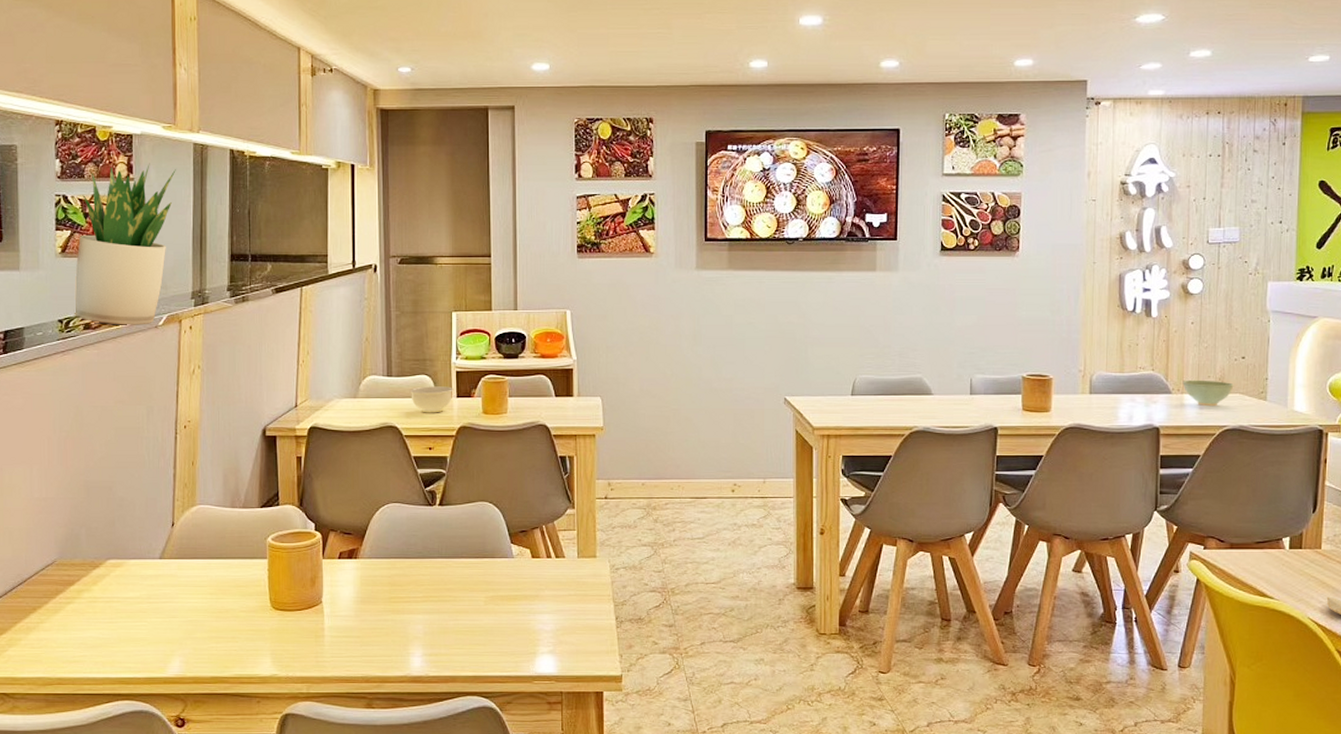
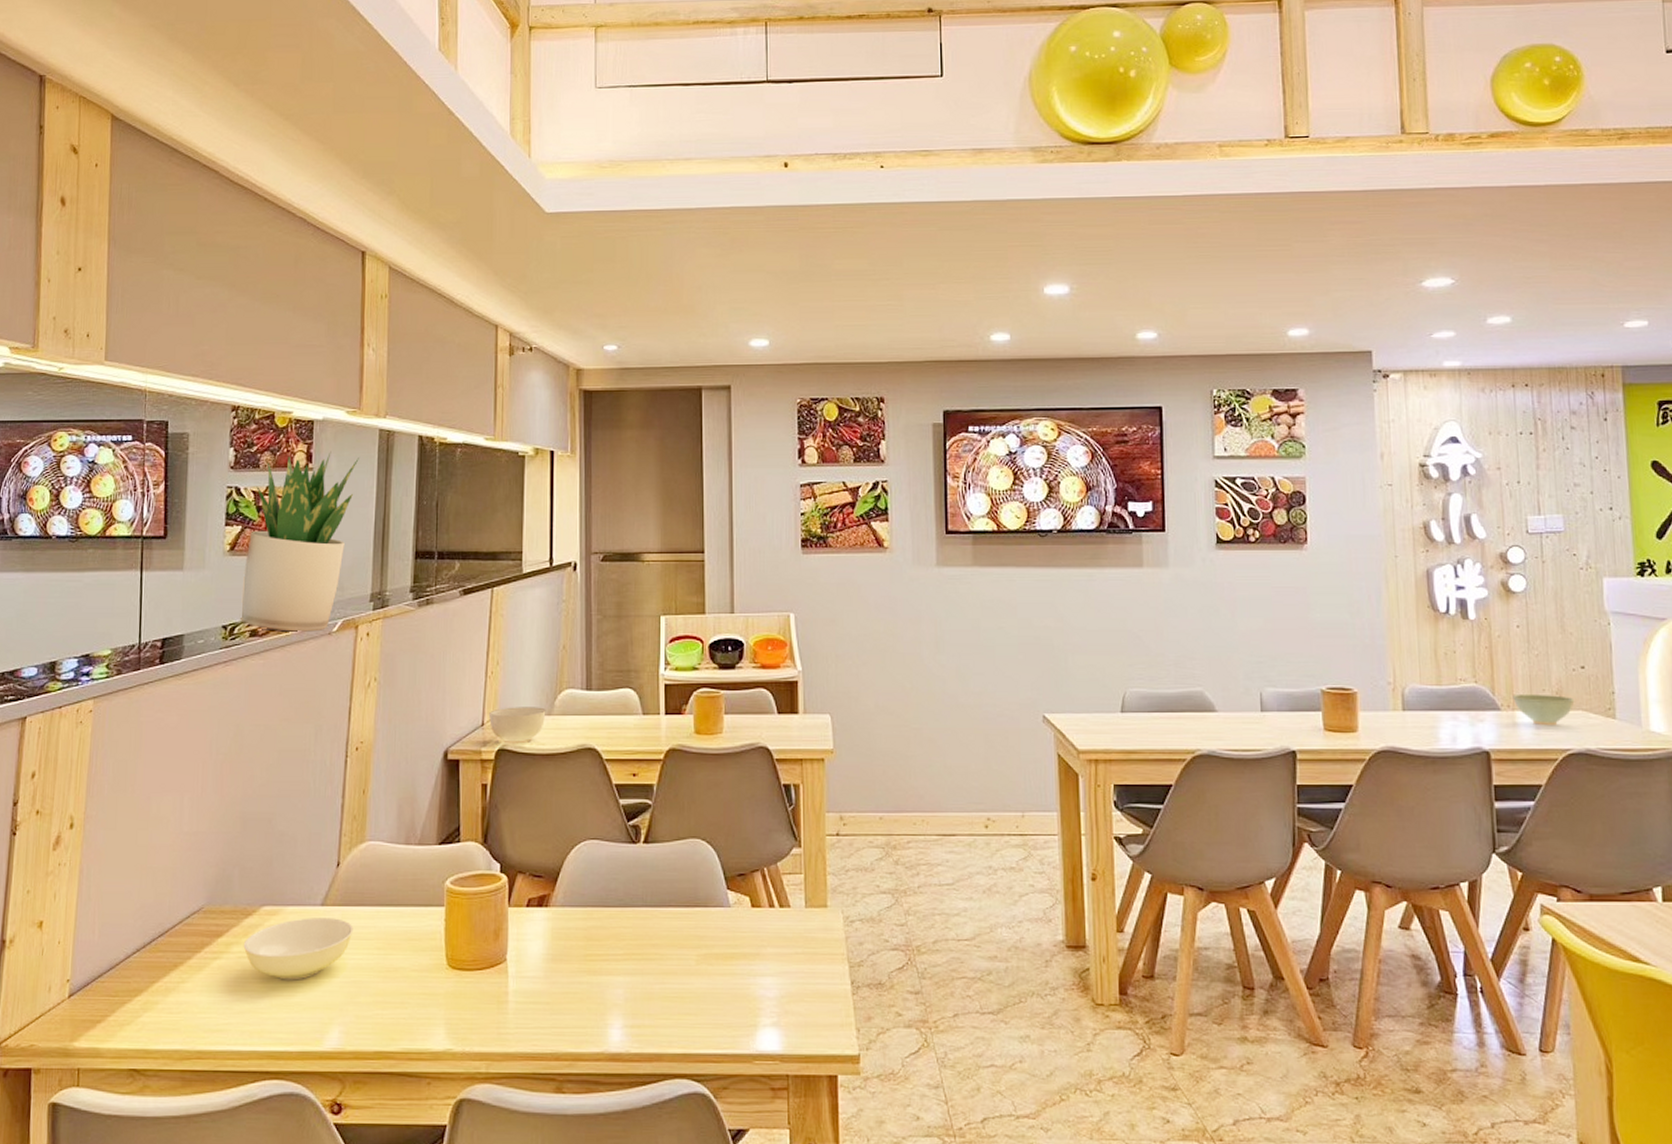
bowl: none [93,569,189,620] -> present [243,918,354,980]
bowl: none [301,391,352,422] -> present [488,707,546,744]
soup bowl: present [409,386,454,413] -> none [611,702,661,733]

